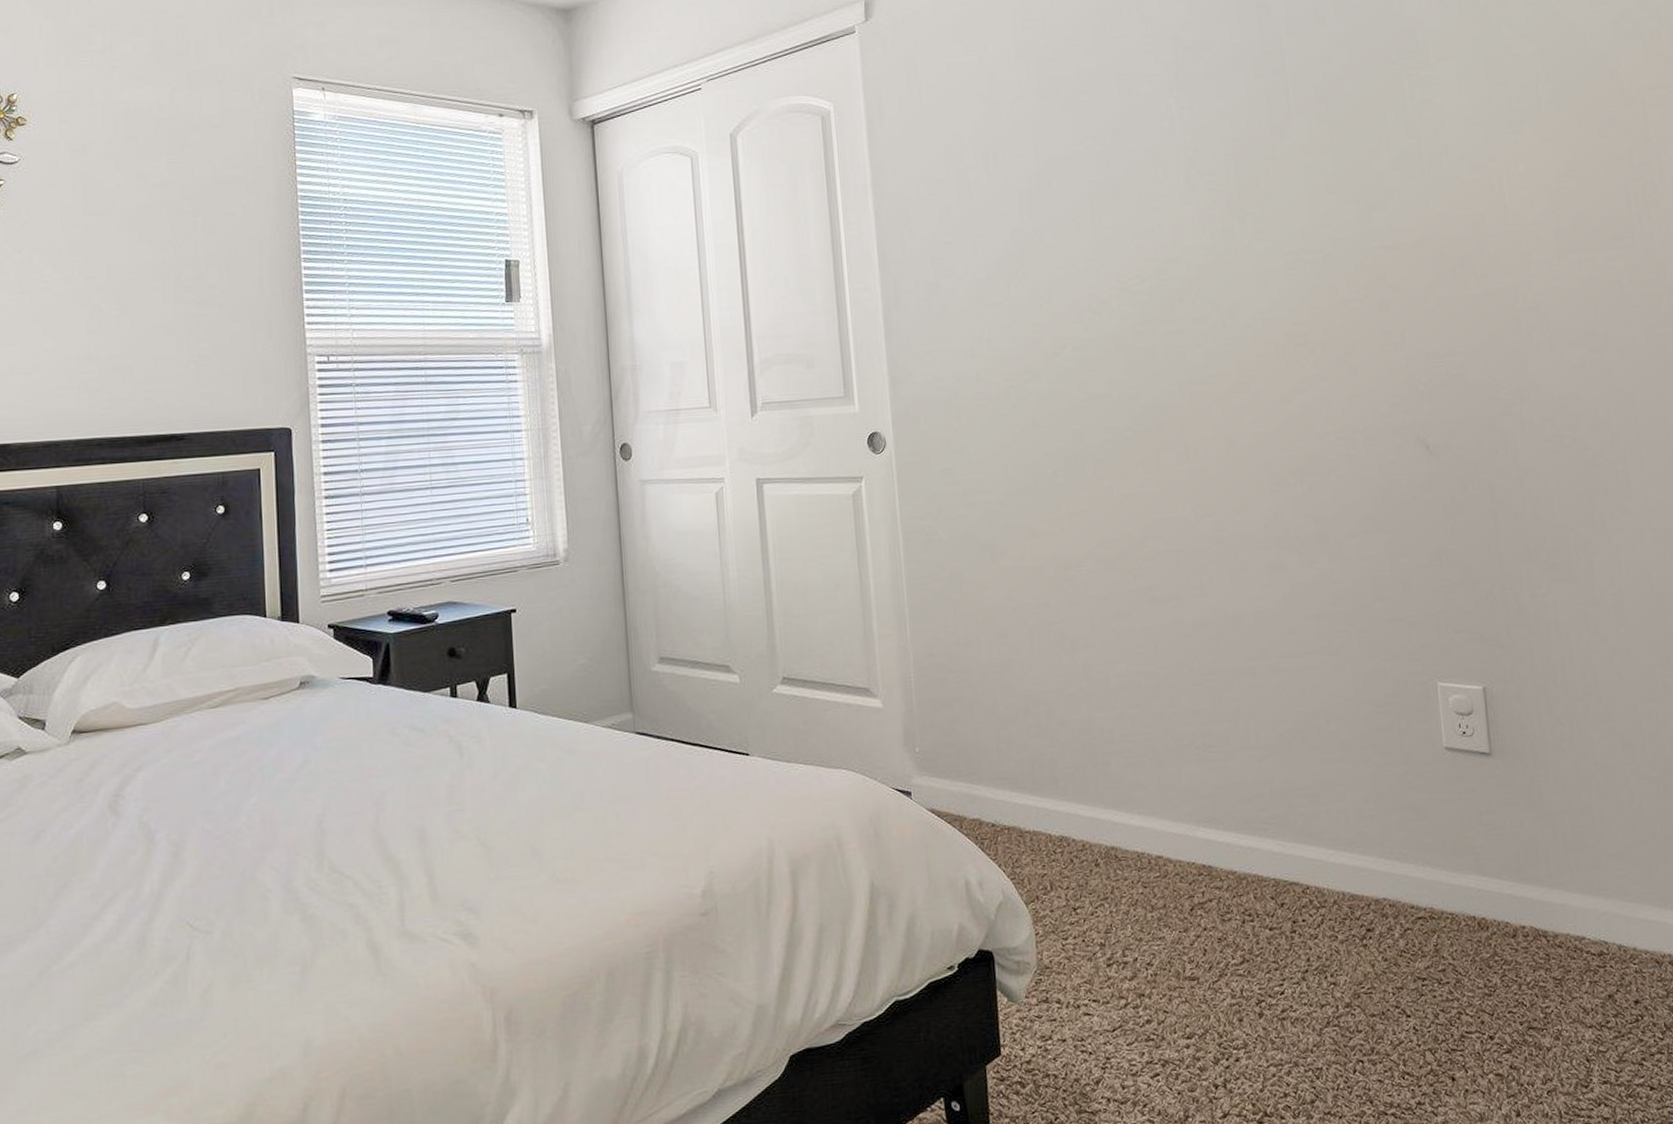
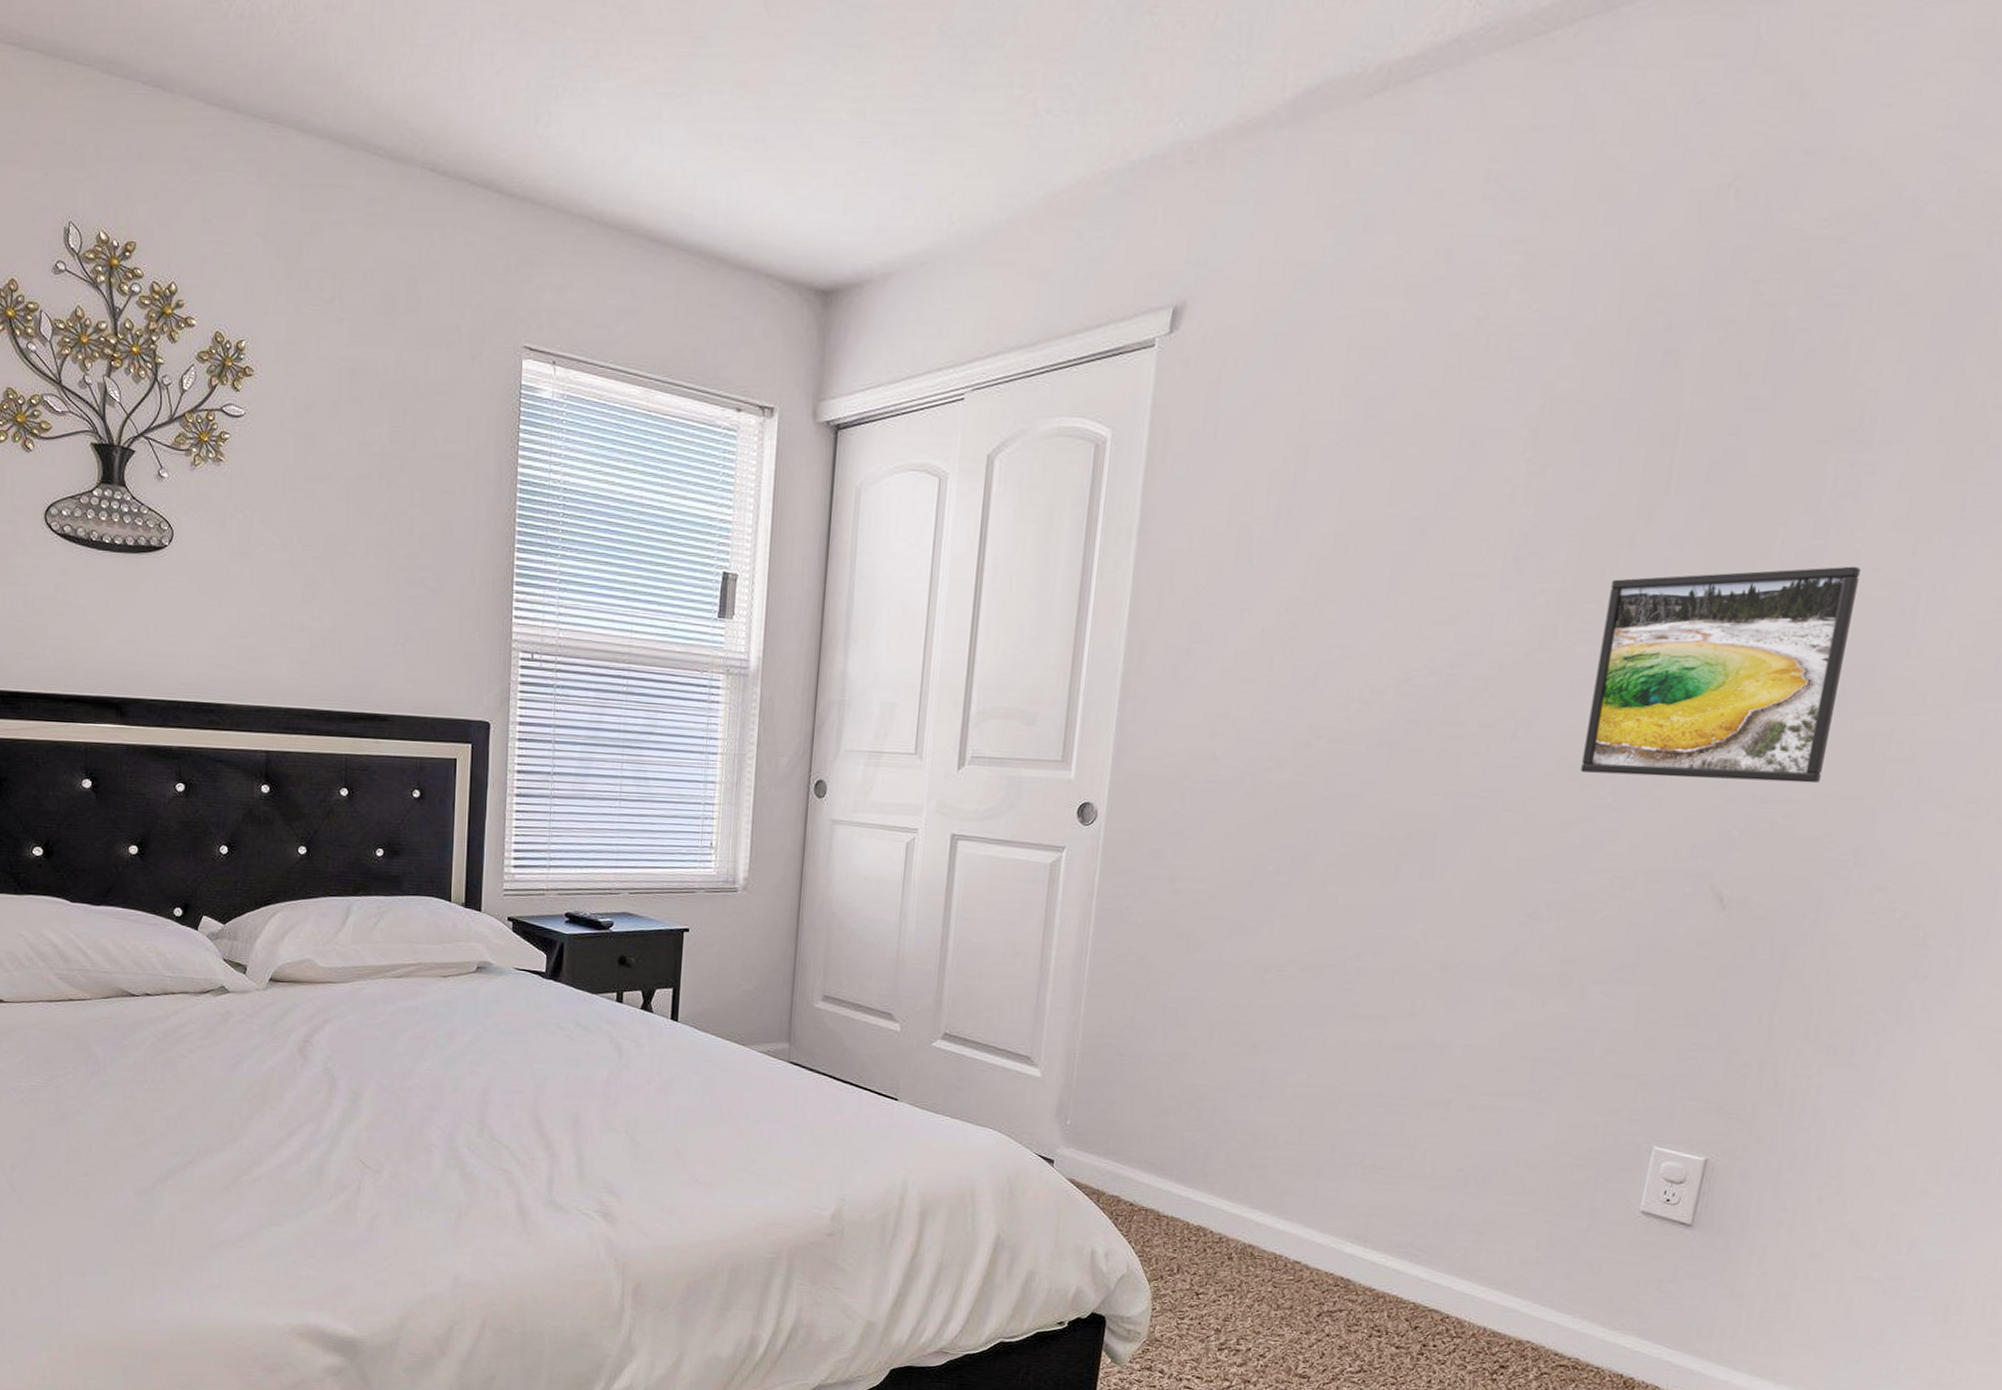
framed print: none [1267,157,1473,350] -> present [1580,566,1861,784]

